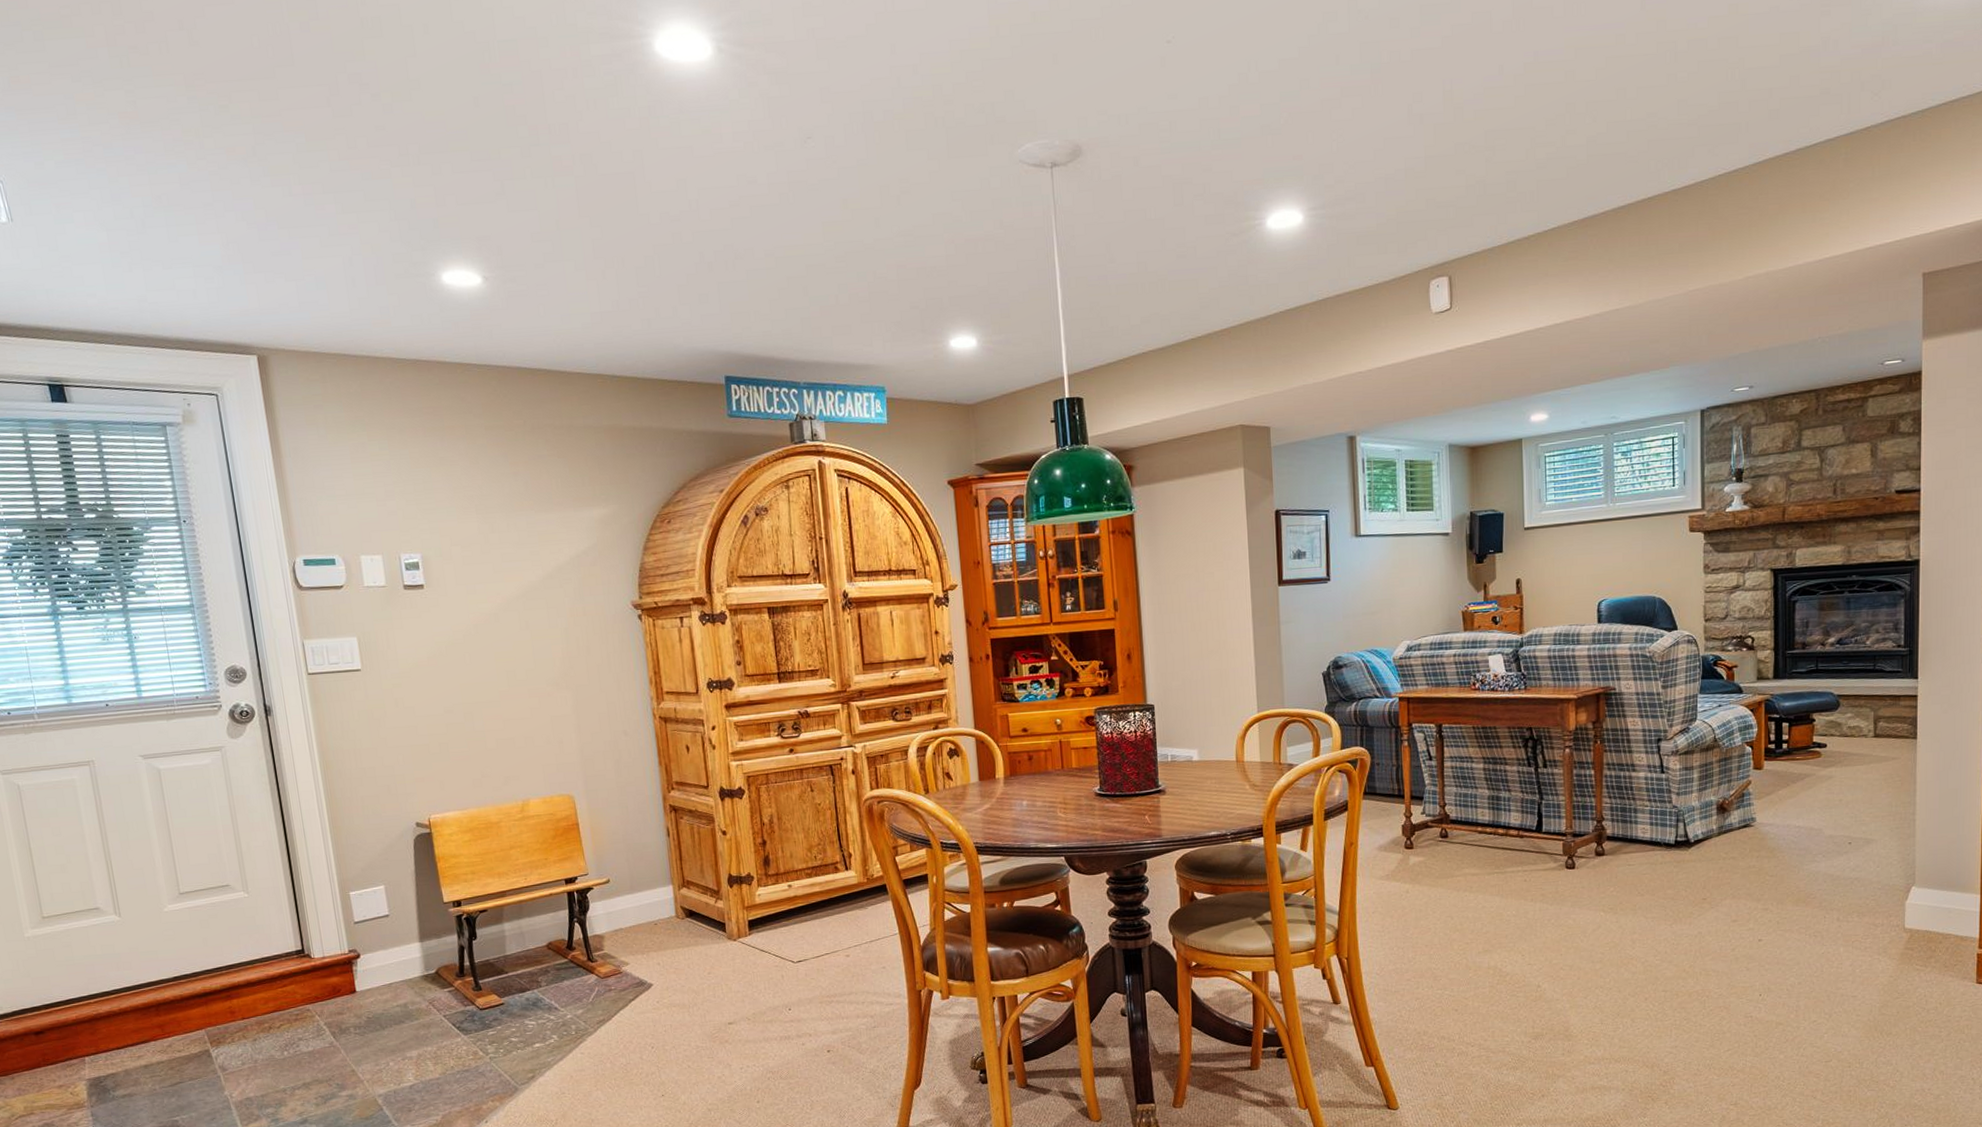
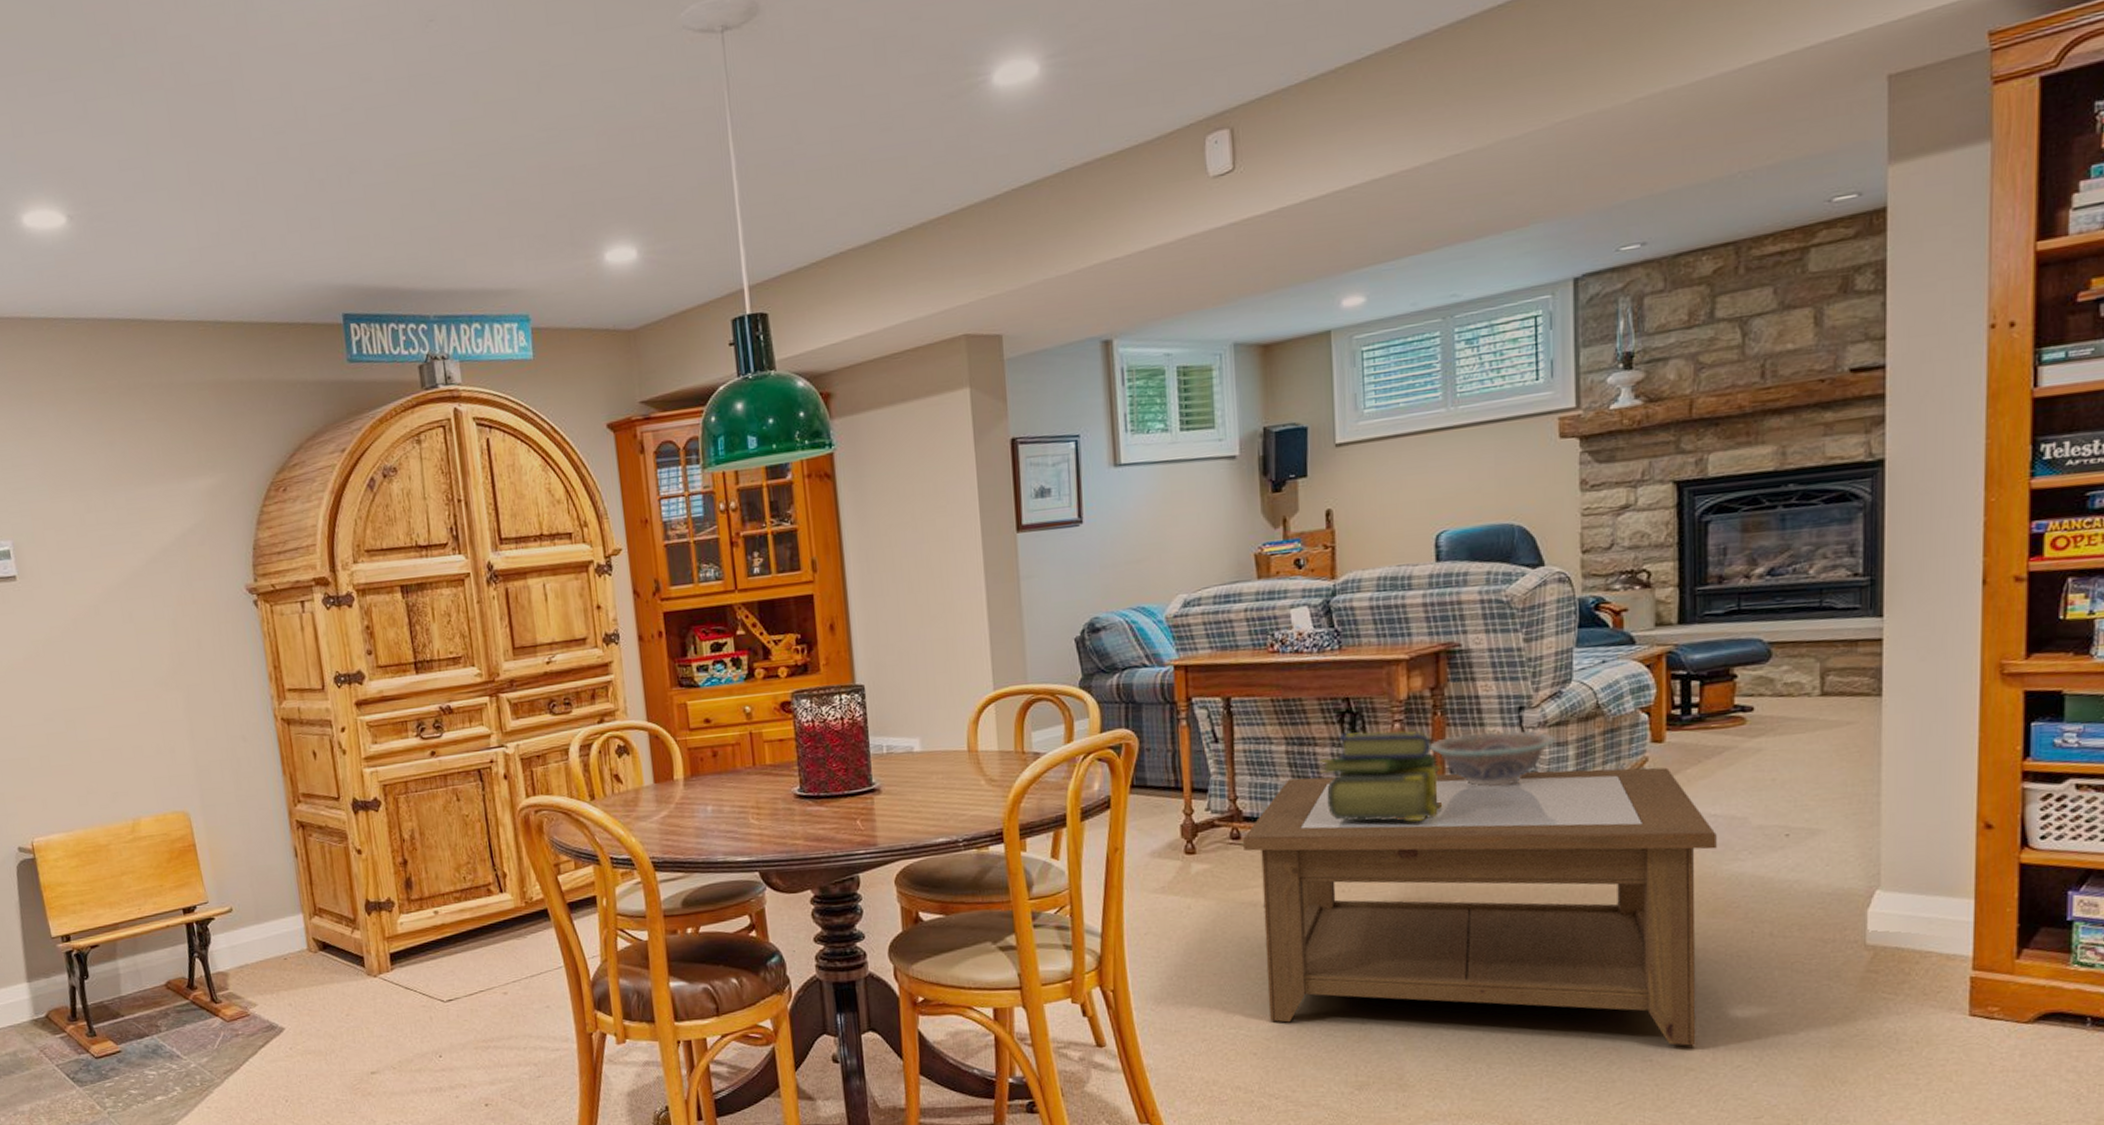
coffee table: none [1450,788,1800,1005] -> present [1243,767,1717,1046]
stack of books: none [1509,754,1601,826] -> present [1319,730,1443,821]
decorative bowl: none [1592,757,1685,800] -> present [1430,730,1556,787]

